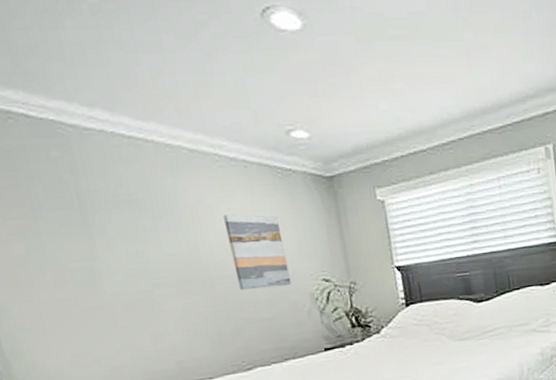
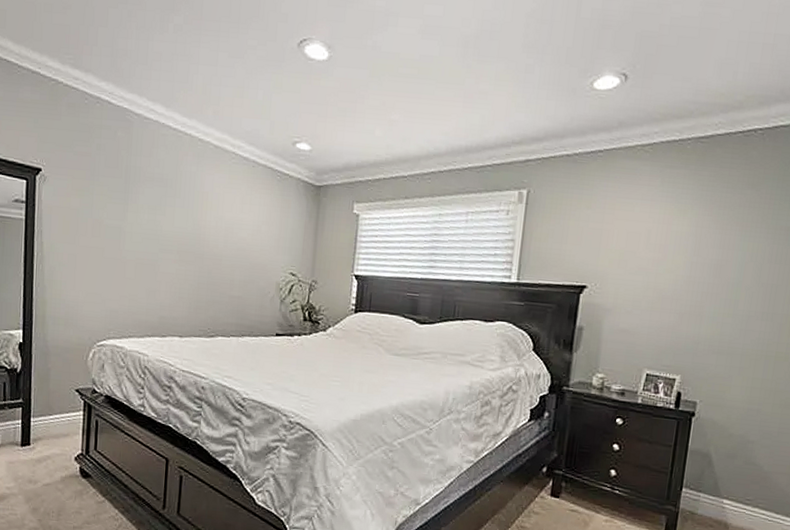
wall art: present [223,214,291,291] -> none [223,203,267,272]

